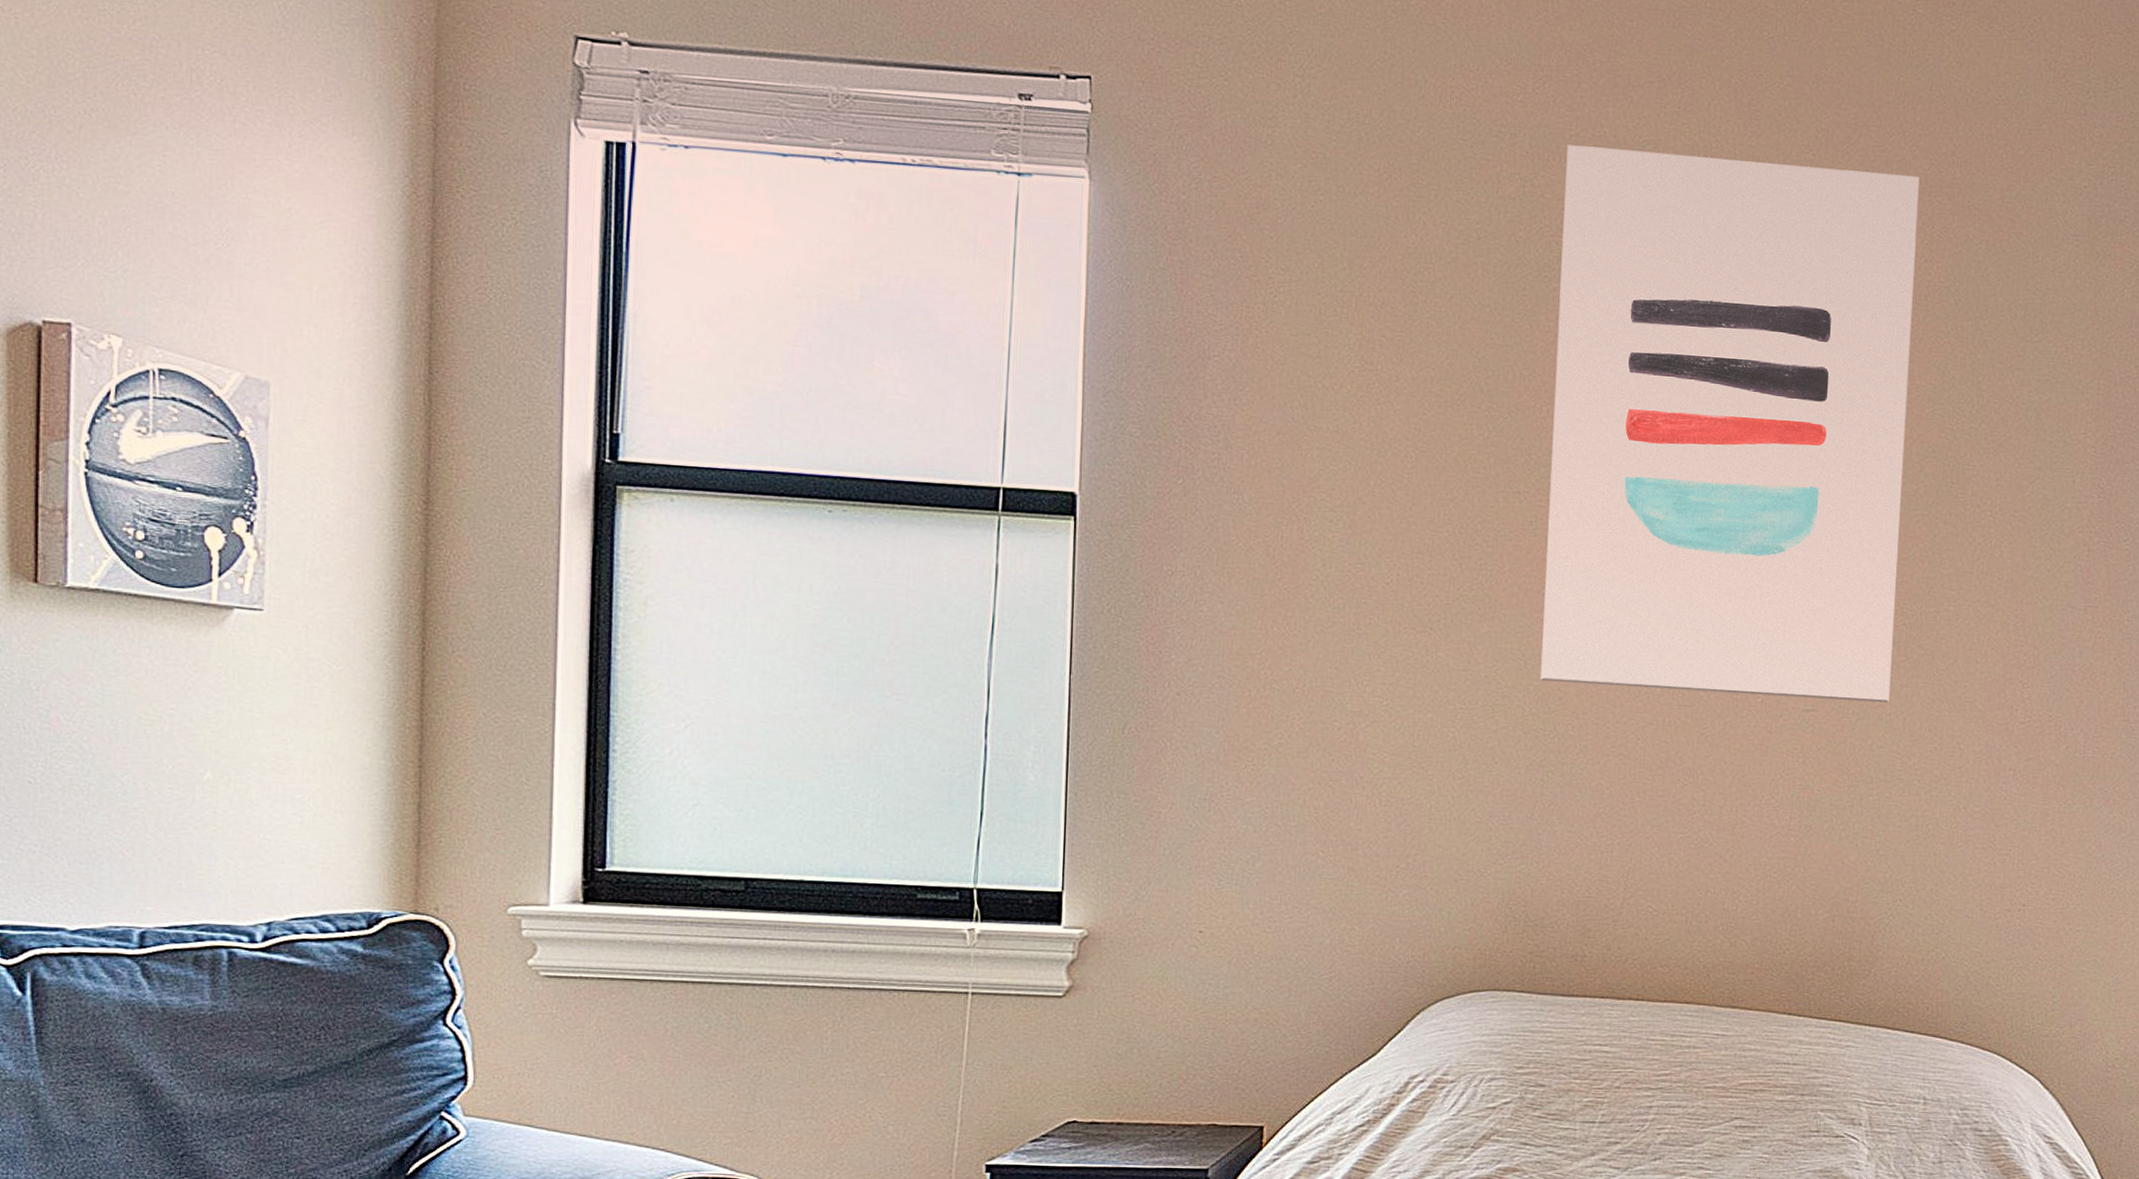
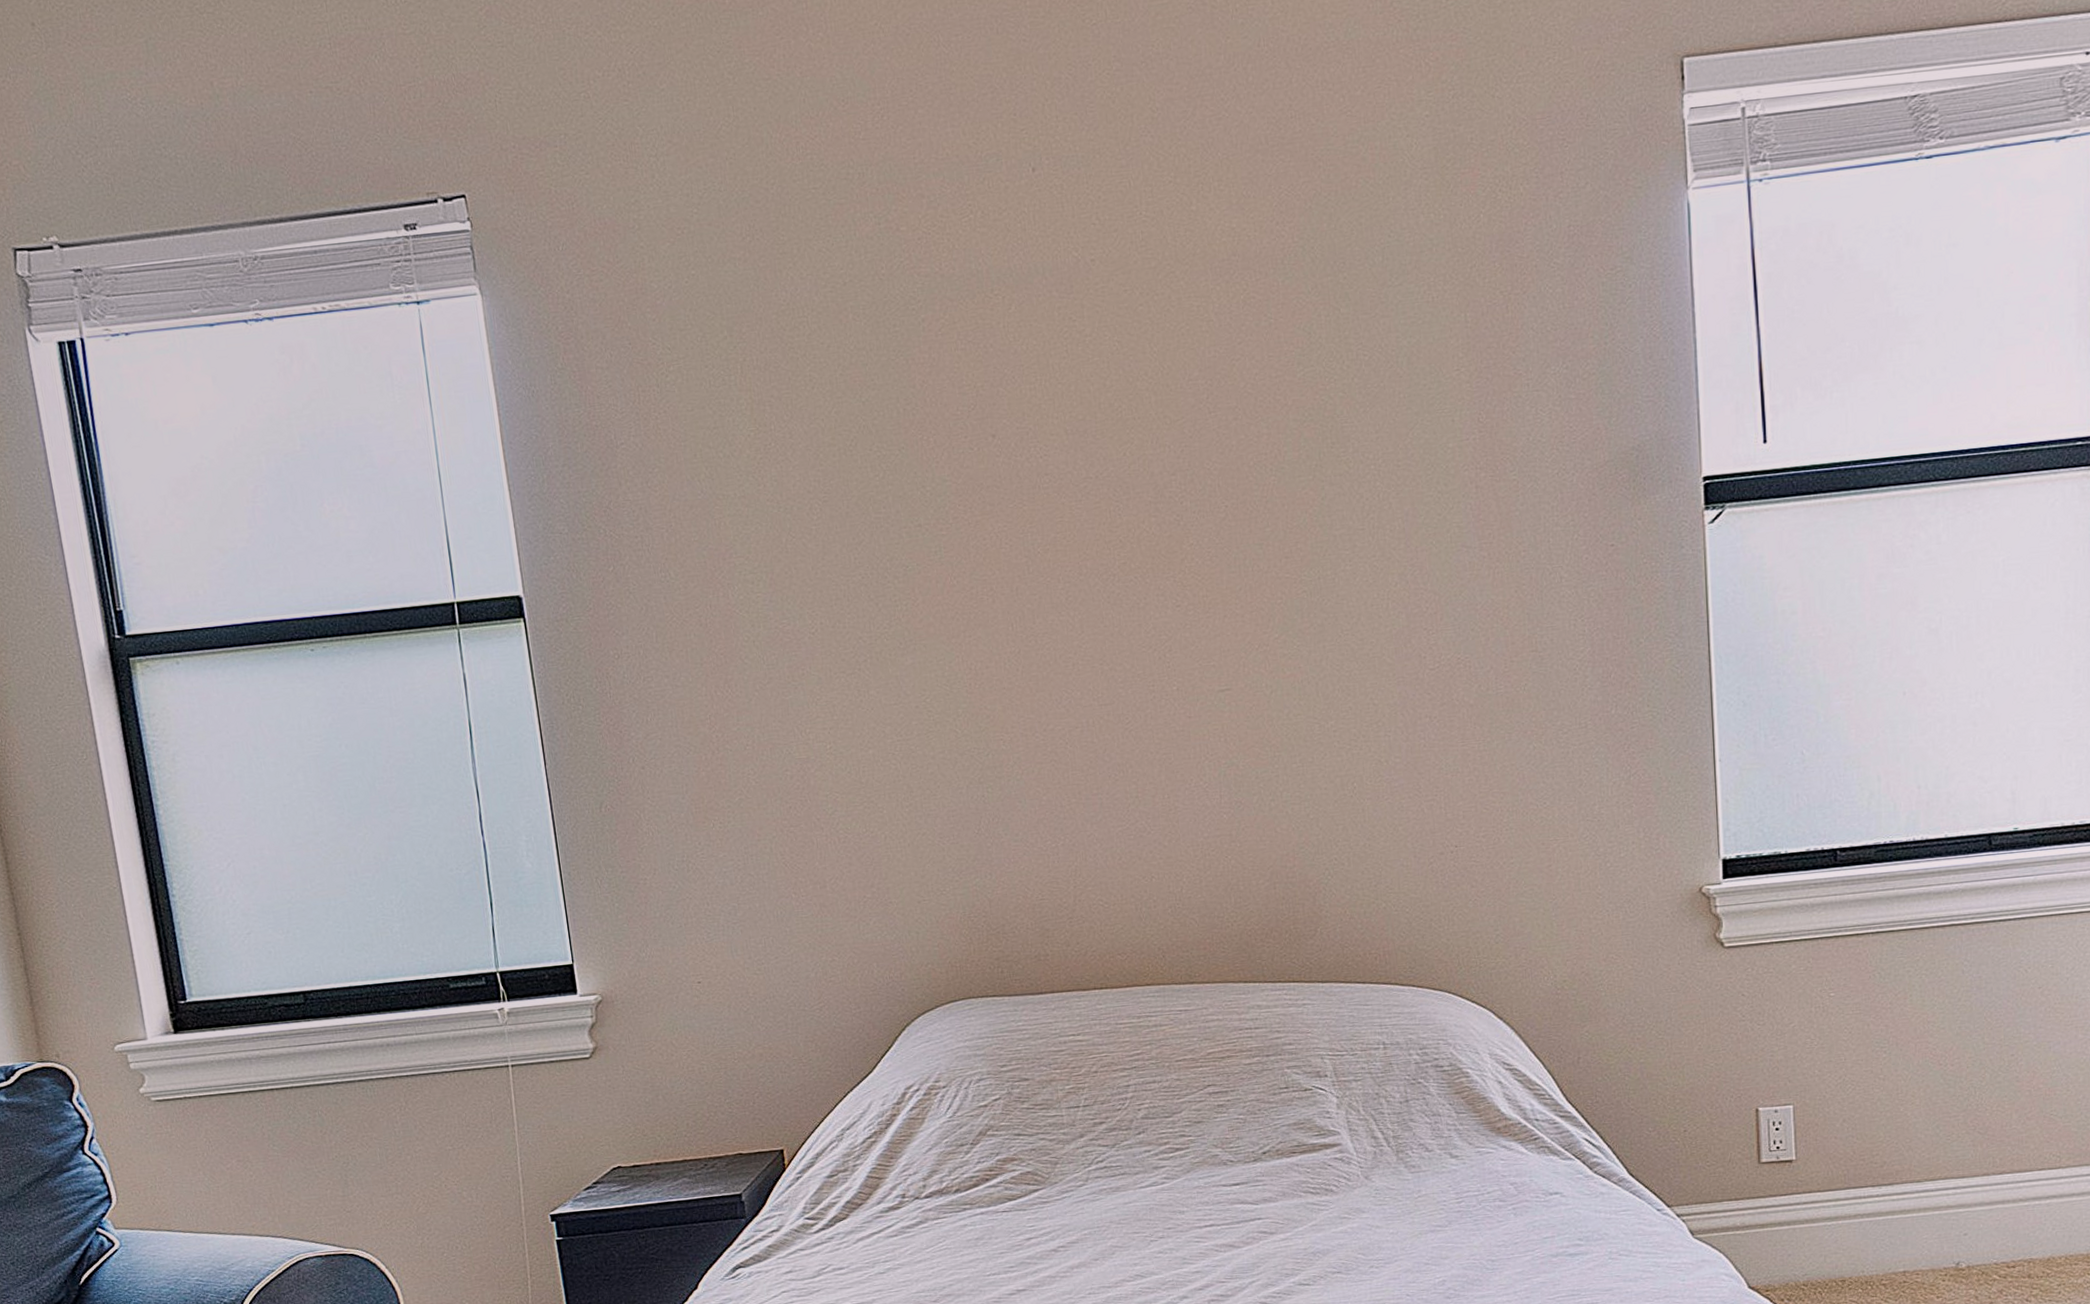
wall art: present [1541,144,1920,703] -> none [913,138,1300,703]

